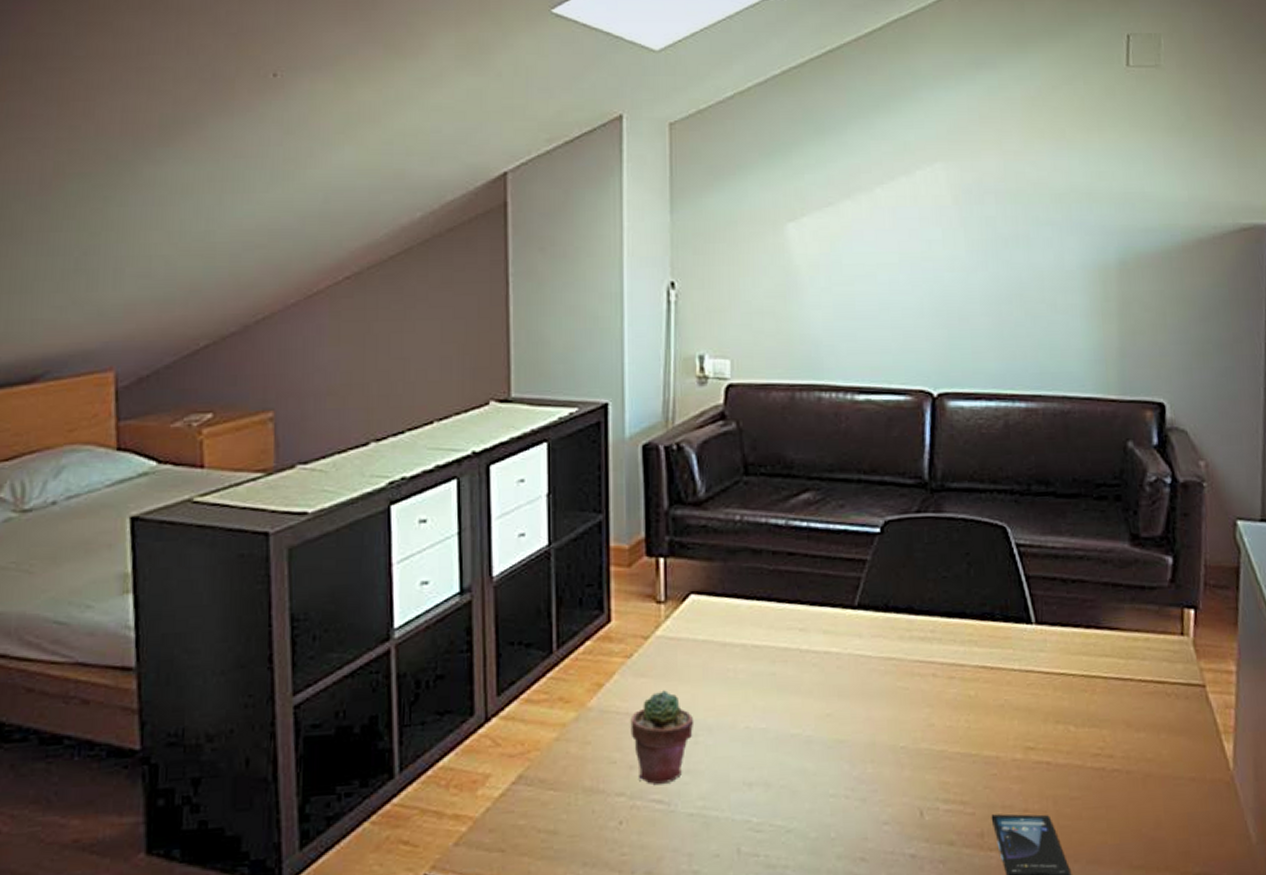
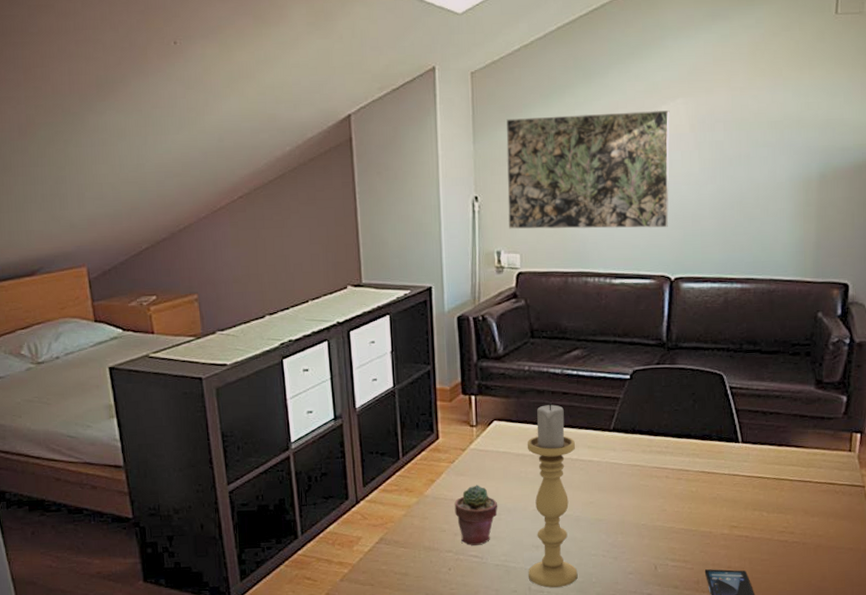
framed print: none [714,177,928,327] -> present [506,110,670,229]
candle holder: none [736,569,809,849] -> present [527,404,578,588]

